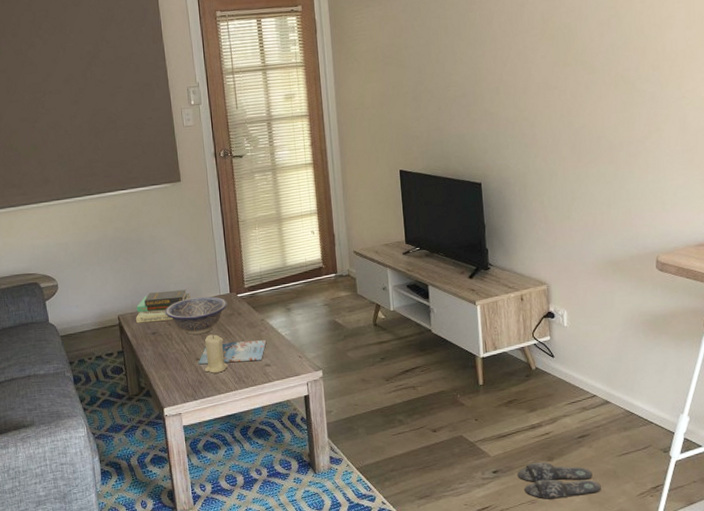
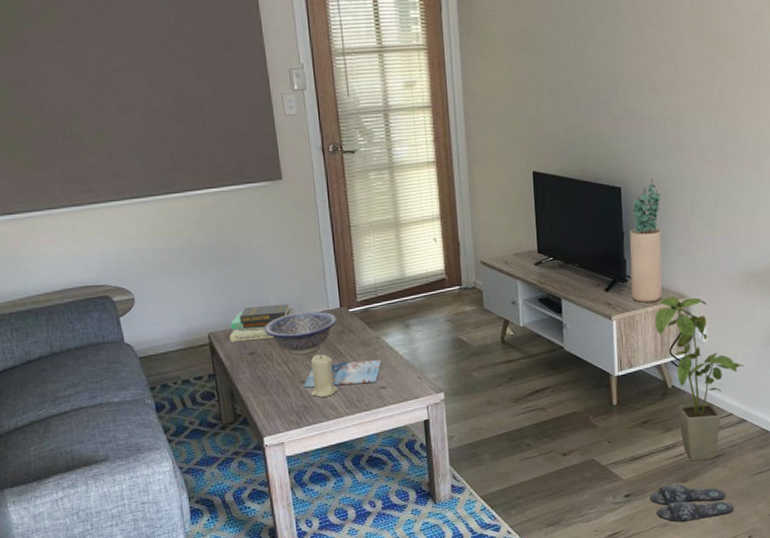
vase: none [491,174,523,289] -> present [629,178,663,303]
house plant: none [516,283,607,441] -> present [654,296,745,462]

